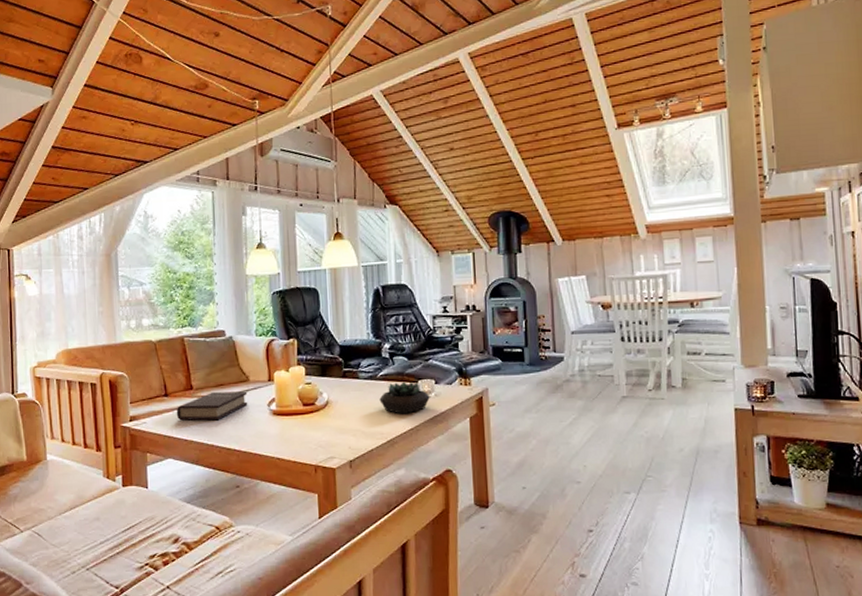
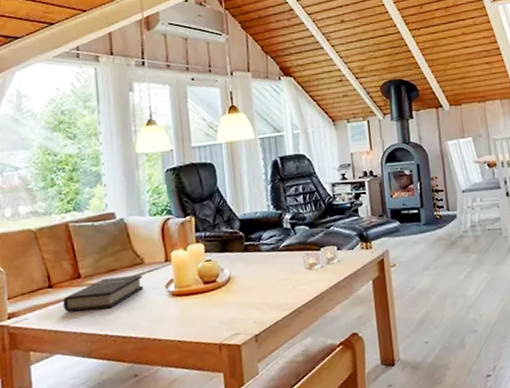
succulent plant: present [379,381,430,414] -> none [282,249,333,283]

